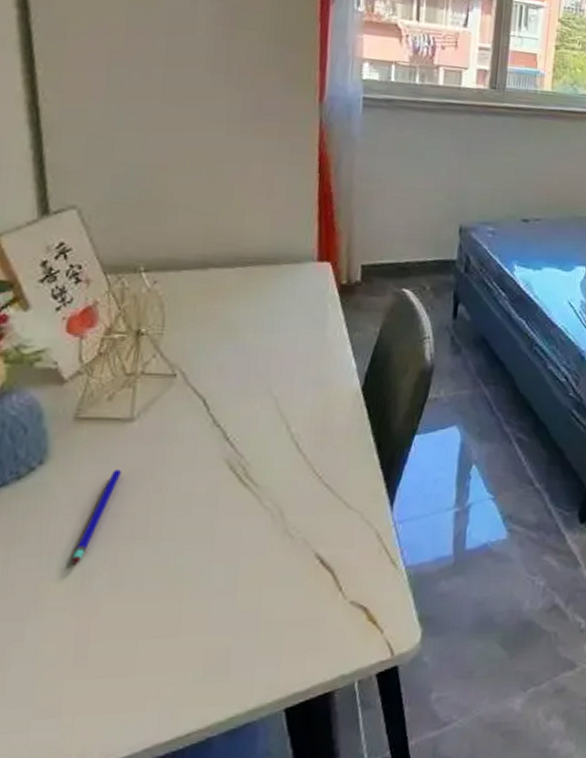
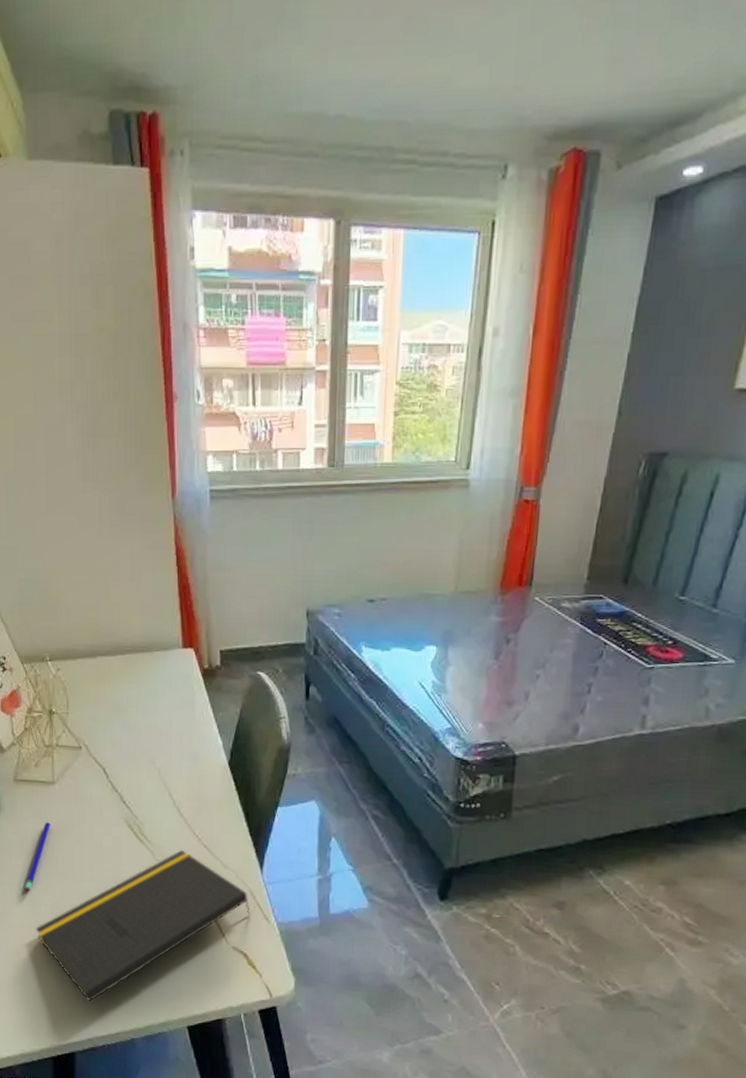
notepad: none [81,492,375,699] -> present [35,850,251,1002]

